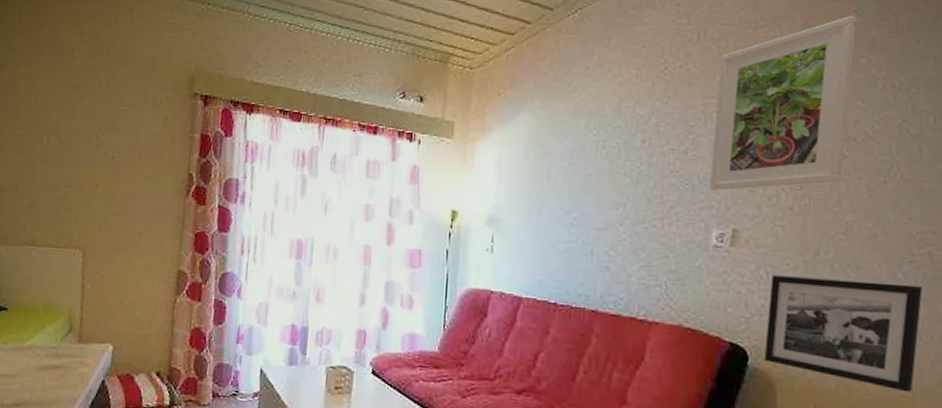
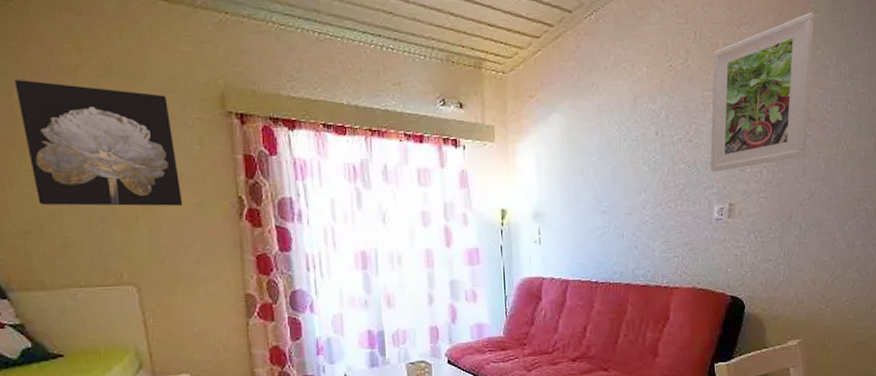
wall art: none [18,57,144,178] -> present [15,80,183,207]
picture frame: present [764,275,923,393] -> none [755,234,862,317]

